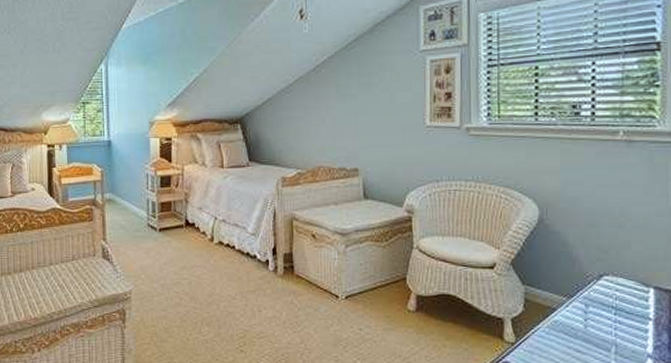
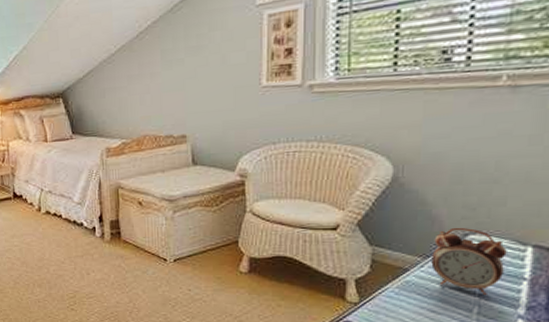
alarm clock: none [574,268,634,334] -> present [431,227,507,295]

